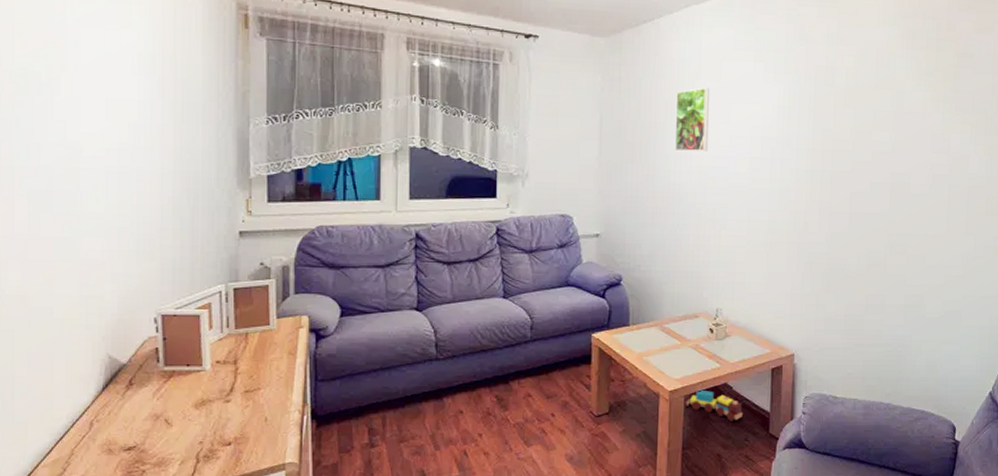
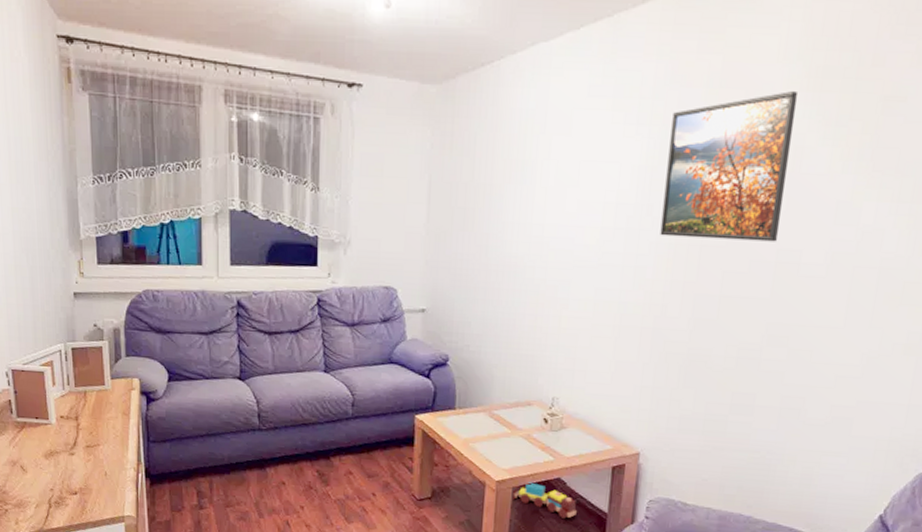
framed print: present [674,87,709,151] -> none [512,143,556,219]
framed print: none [798,47,896,167] -> present [660,90,799,242]

